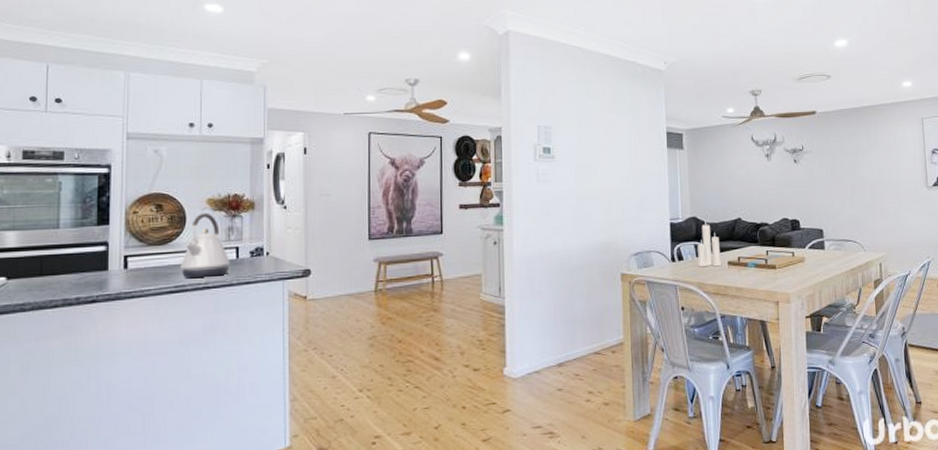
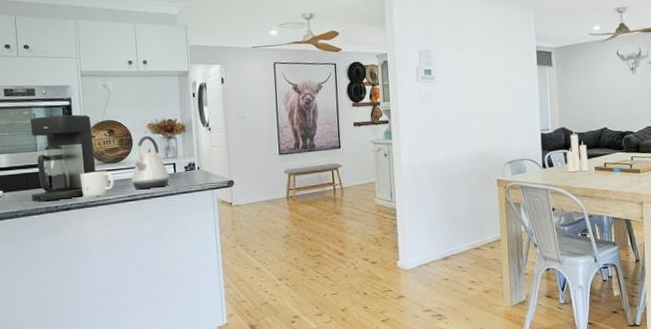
coffee maker: none [45,184,136,292] -> present [30,114,96,202]
mug: none [113,254,159,288] -> present [80,171,115,198]

